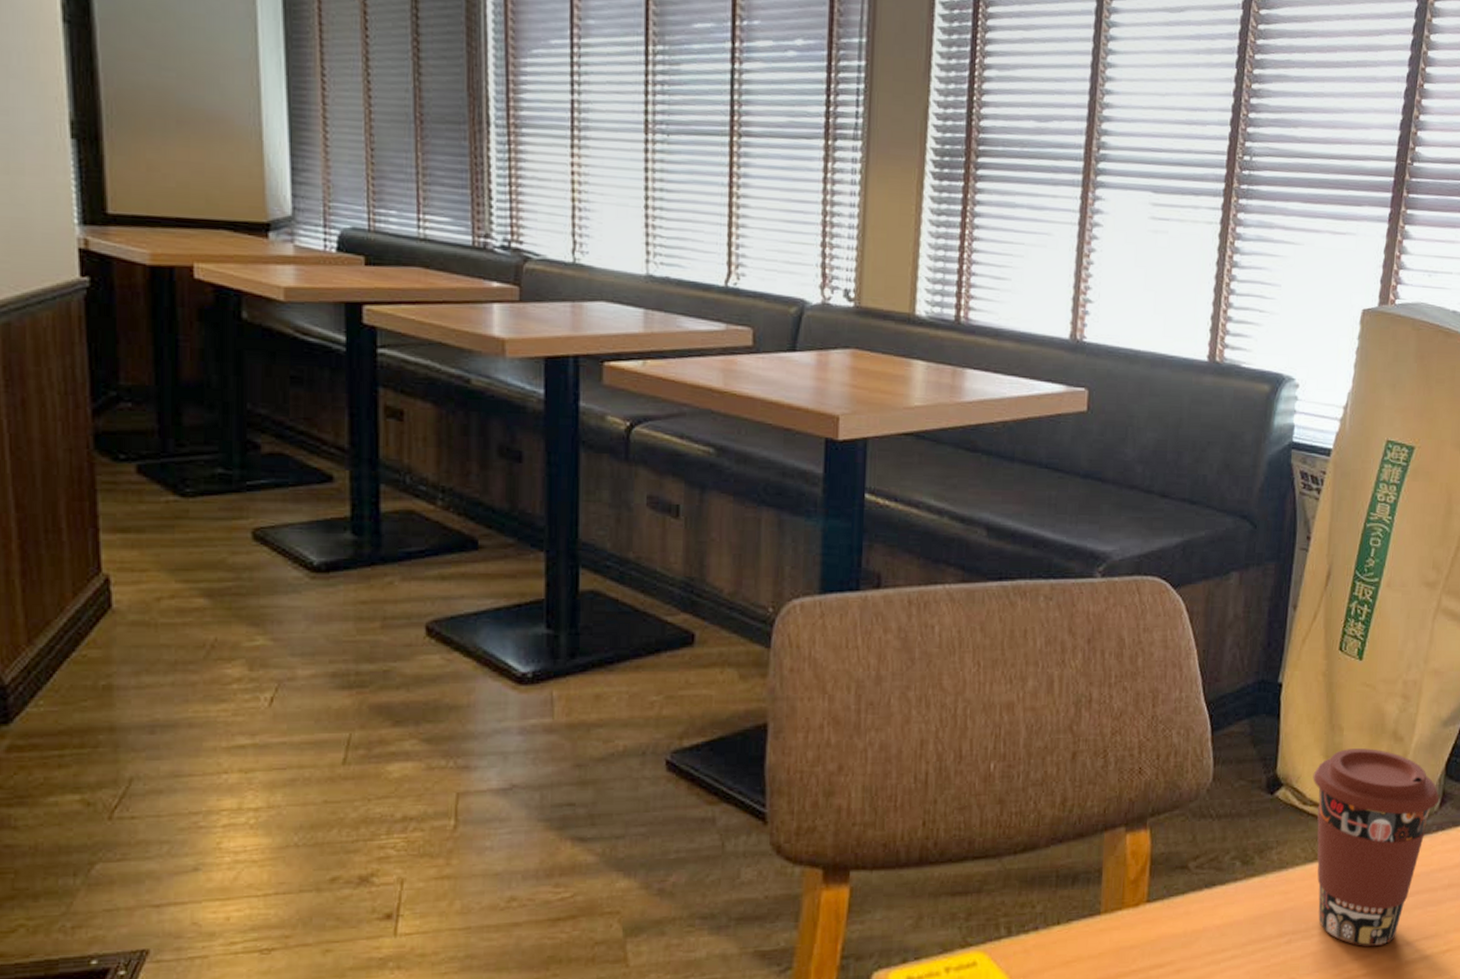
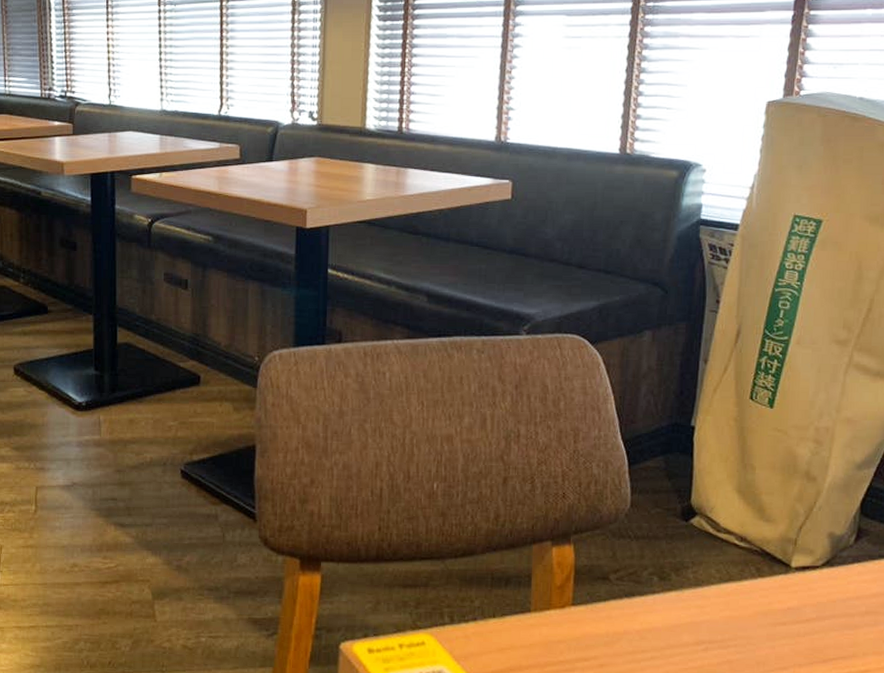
coffee cup: present [1313,748,1440,946] -> none [726,485,855,661]

